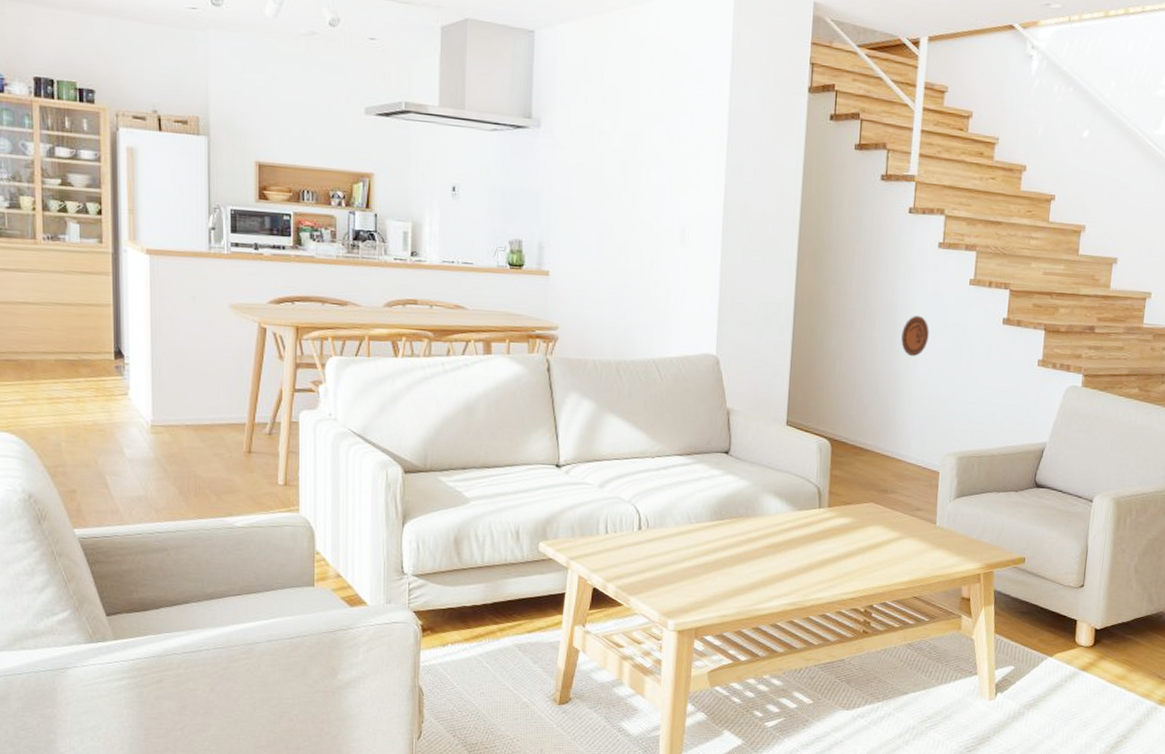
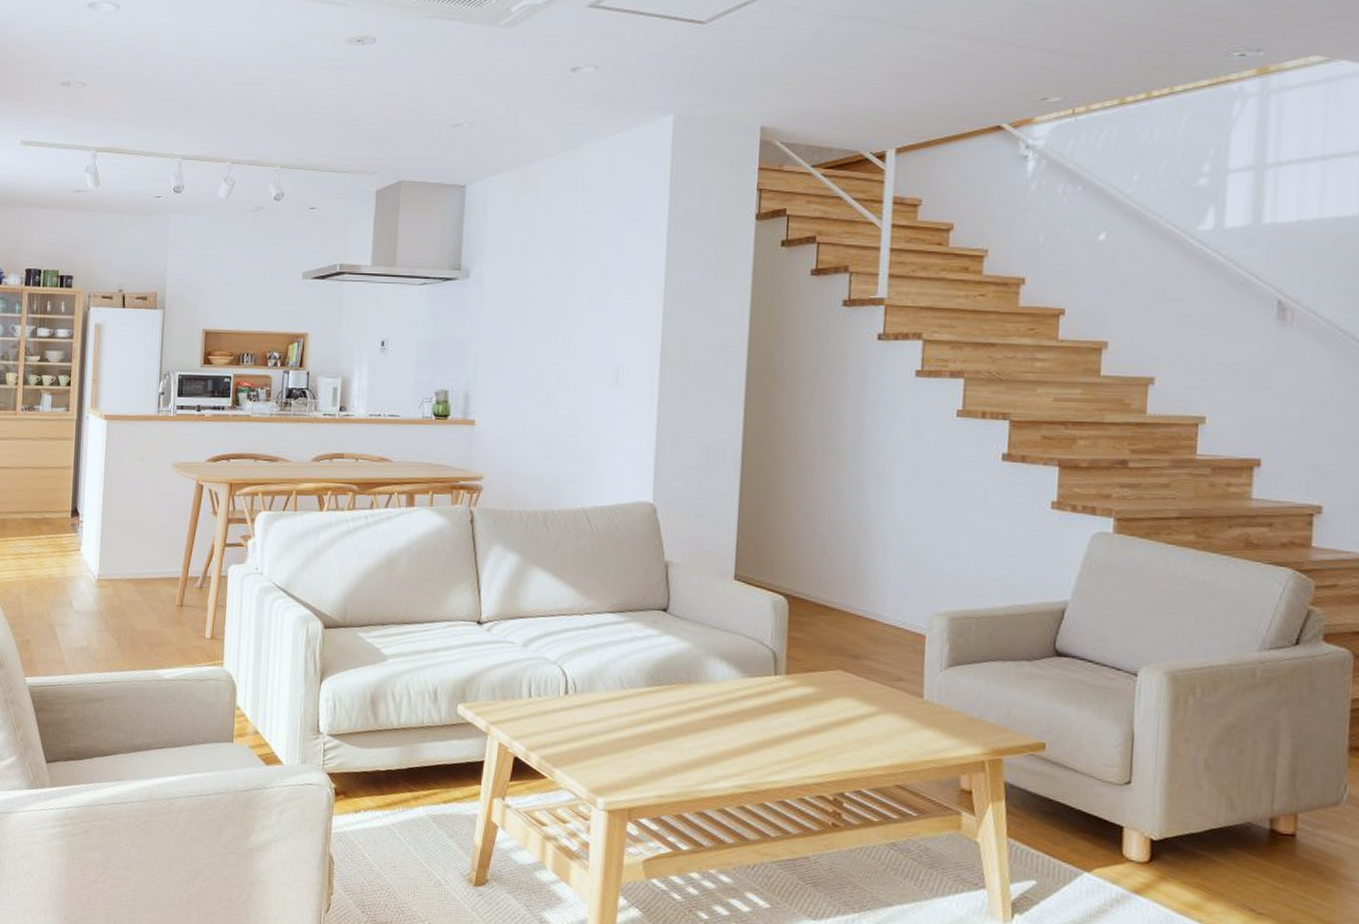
decorative plate: present [901,316,929,357] -> none [872,454,907,501]

